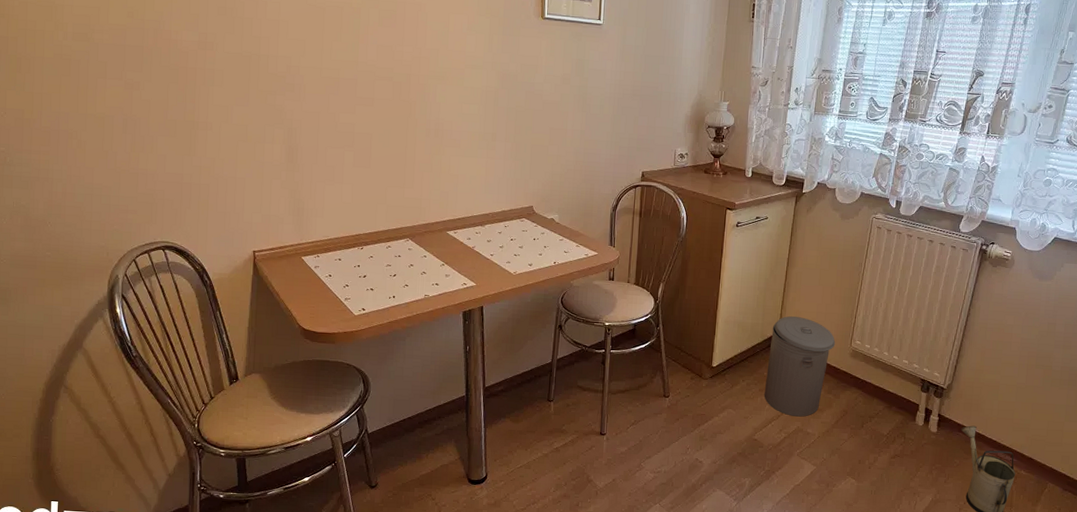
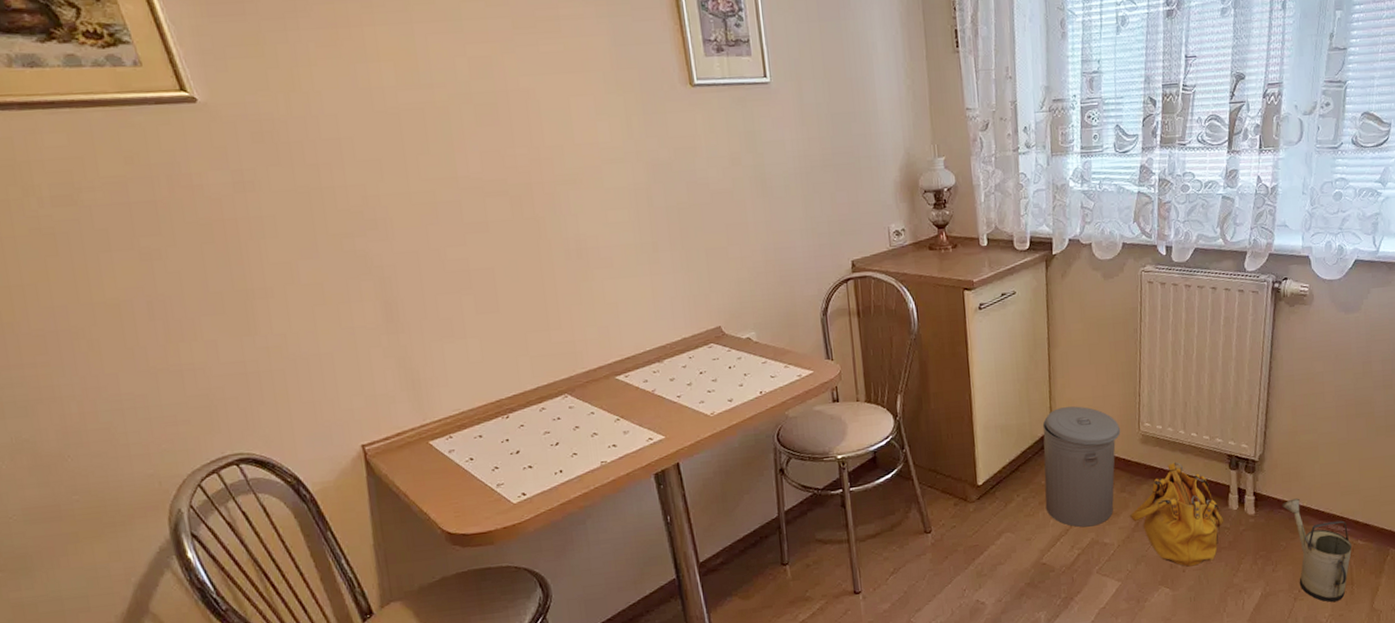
handbag: none [831,377,910,465] -> present [1129,462,1224,567]

